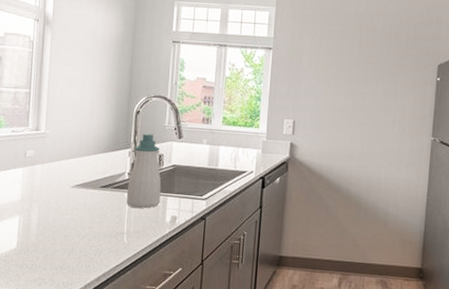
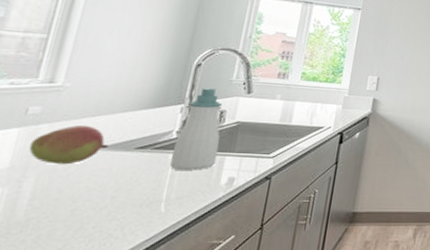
fruit: none [31,166,81,199] -> present [28,124,108,165]

